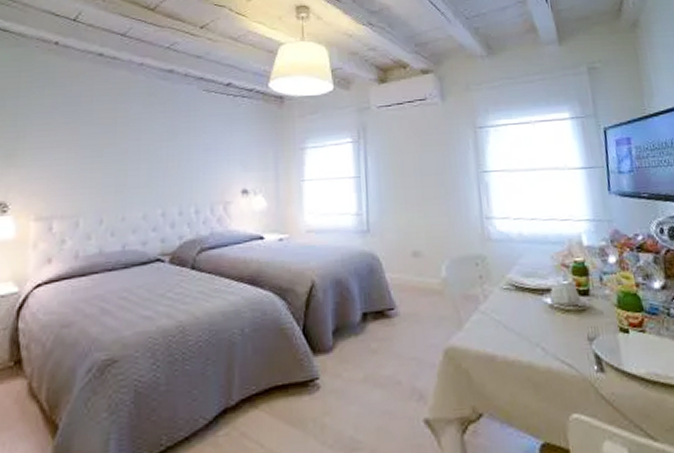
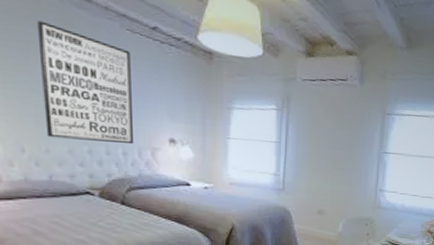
wall art: none [124,96,206,205] -> present [37,20,133,145]

